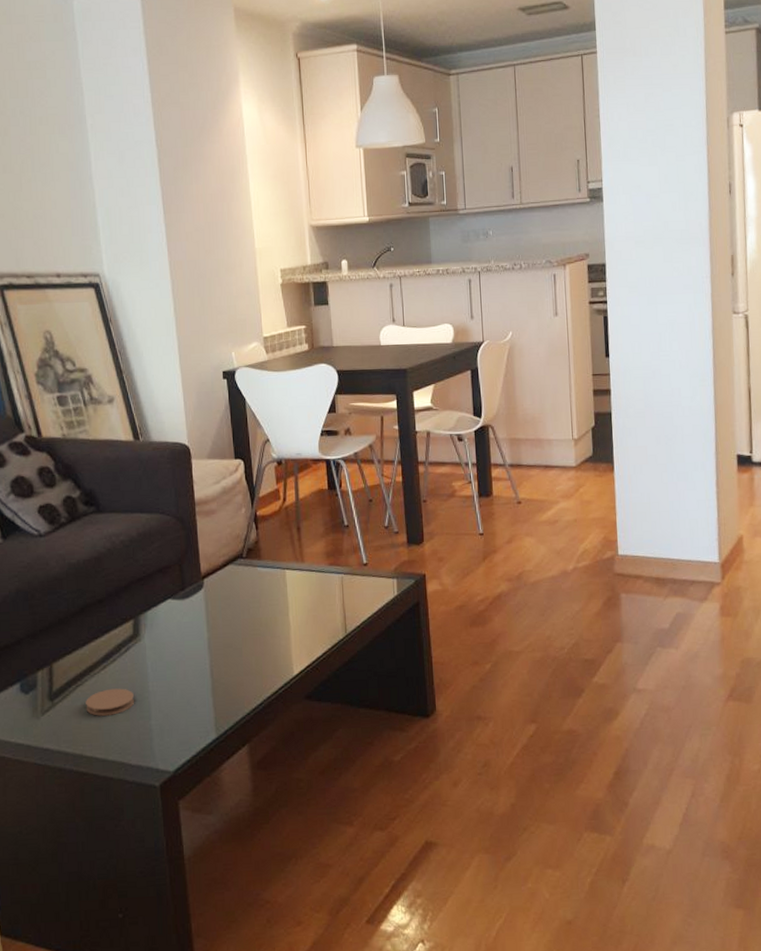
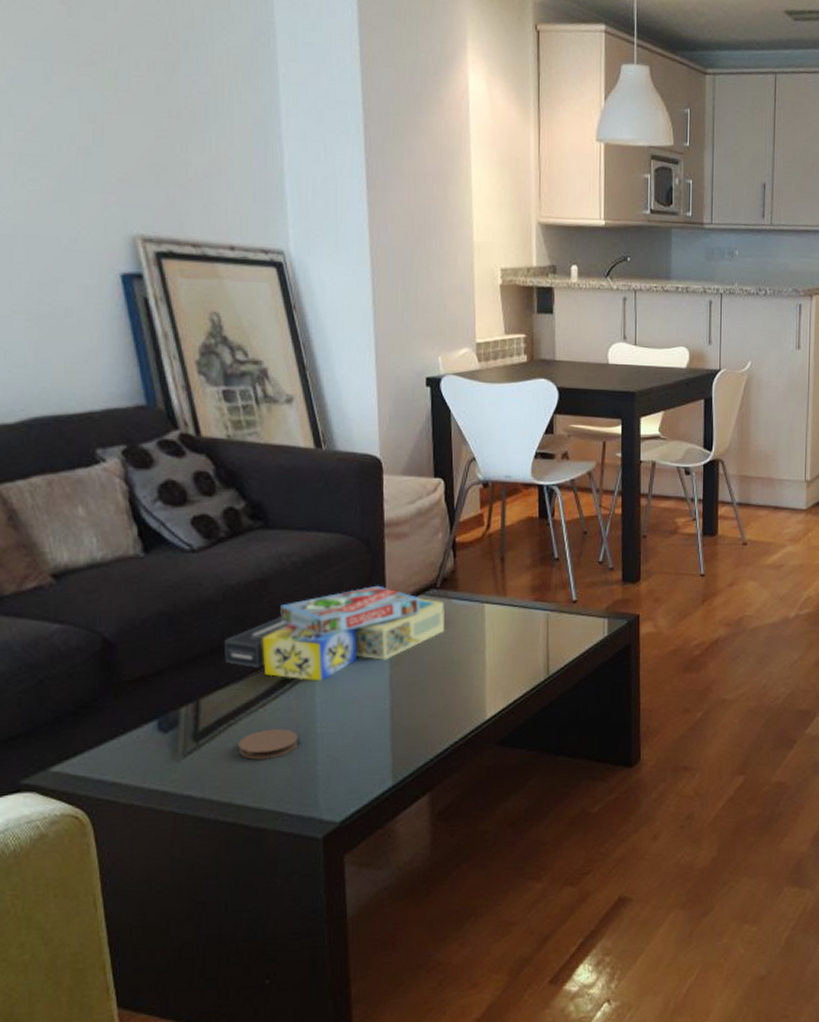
board game: none [69,557,252,645] -> present [223,585,445,681]

